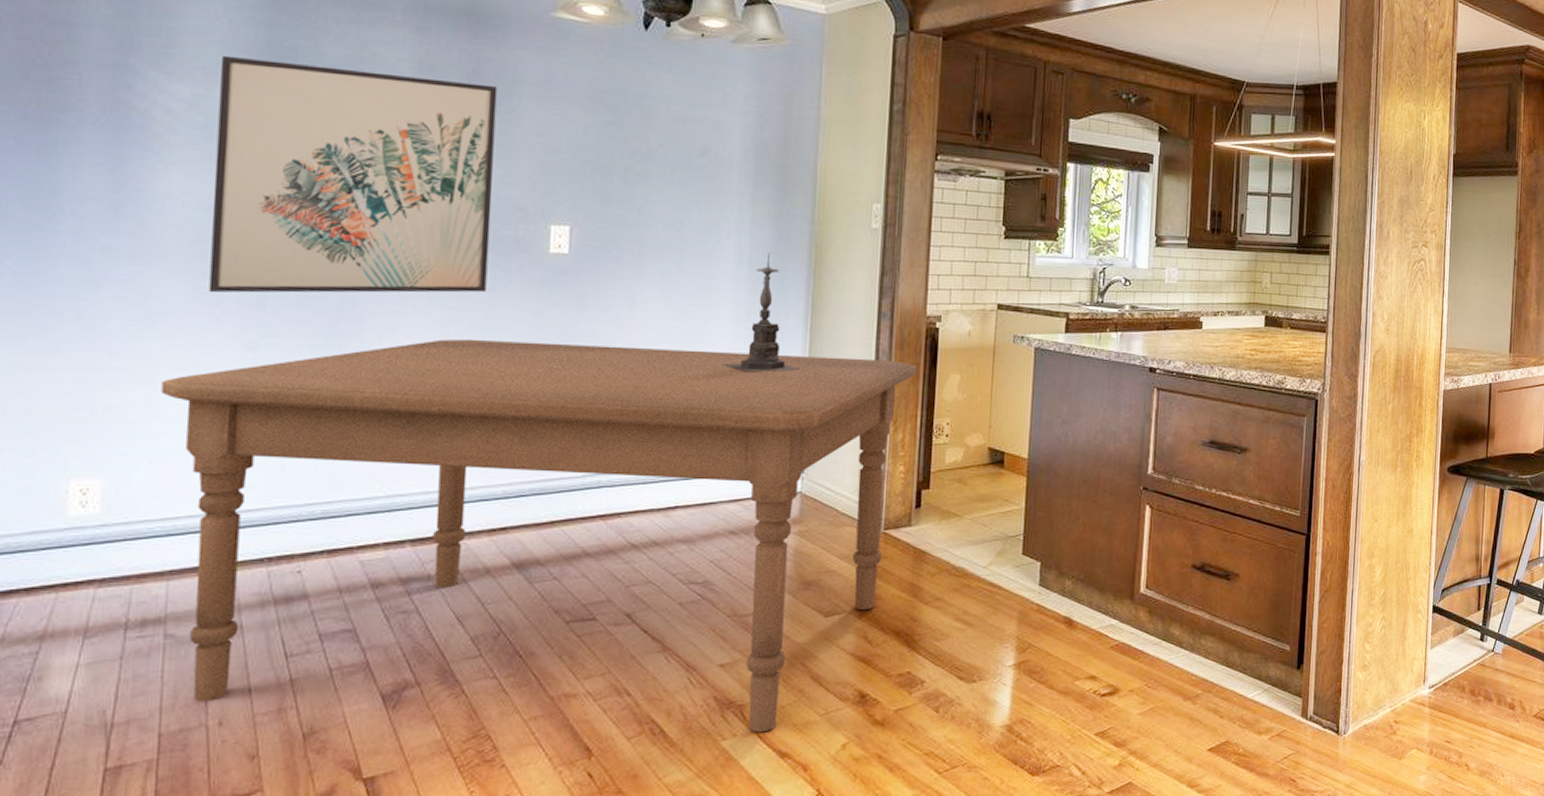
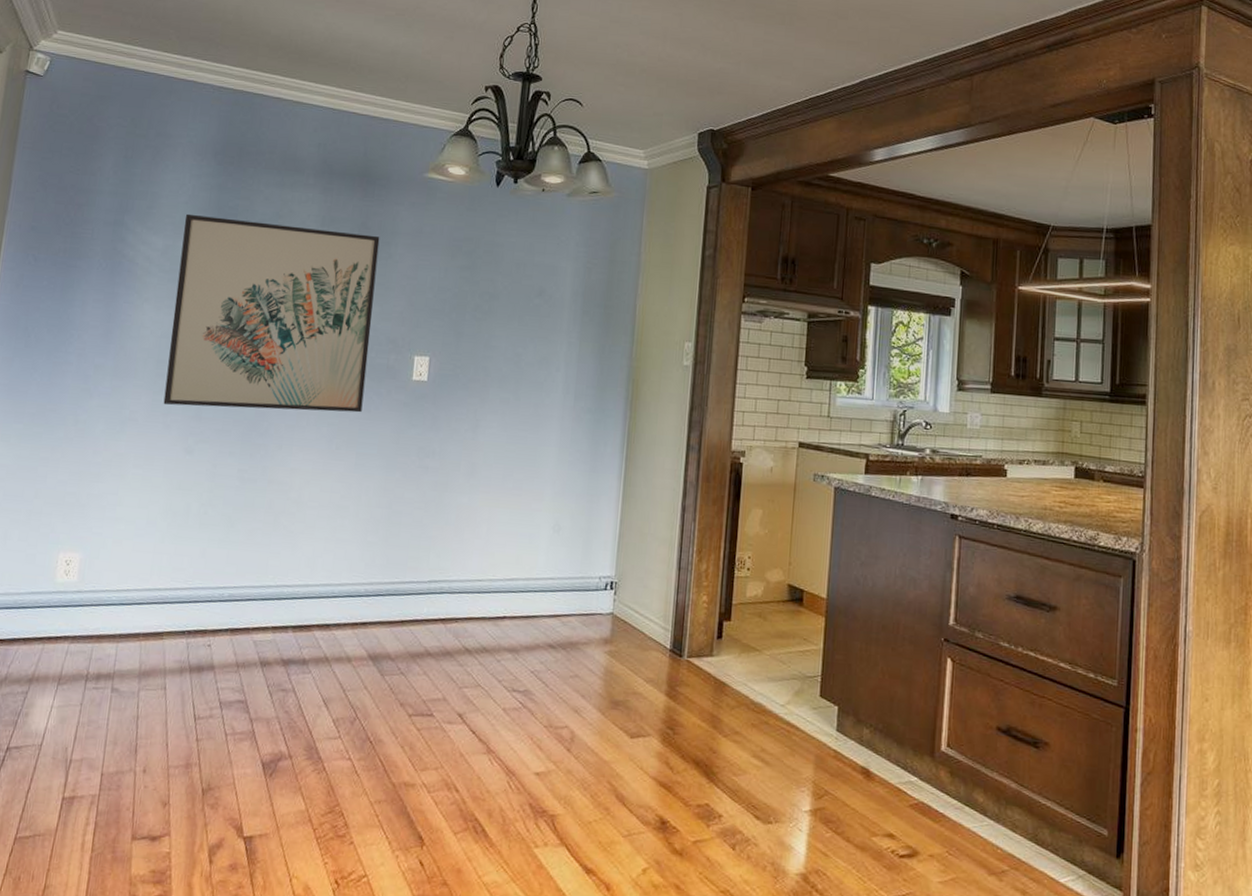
dining table: present [161,338,917,733] -> none [125,452,721,846]
candle holder: present [722,252,799,373] -> none [548,385,615,497]

